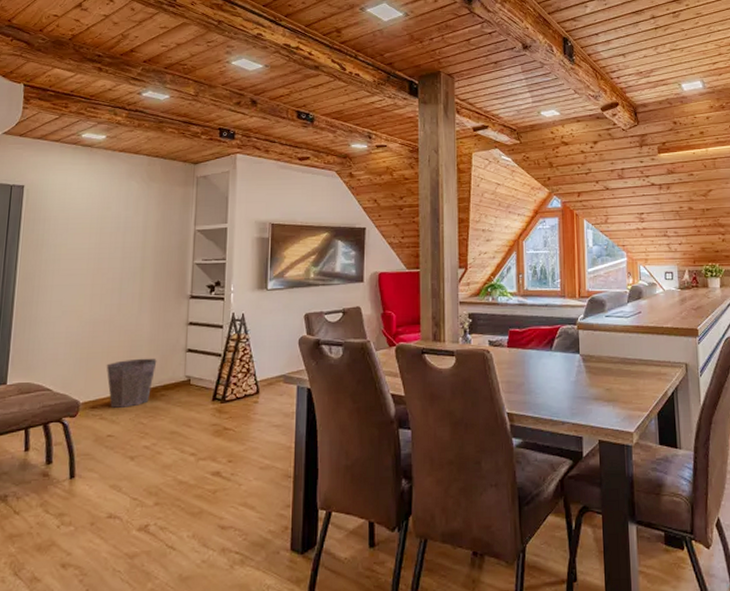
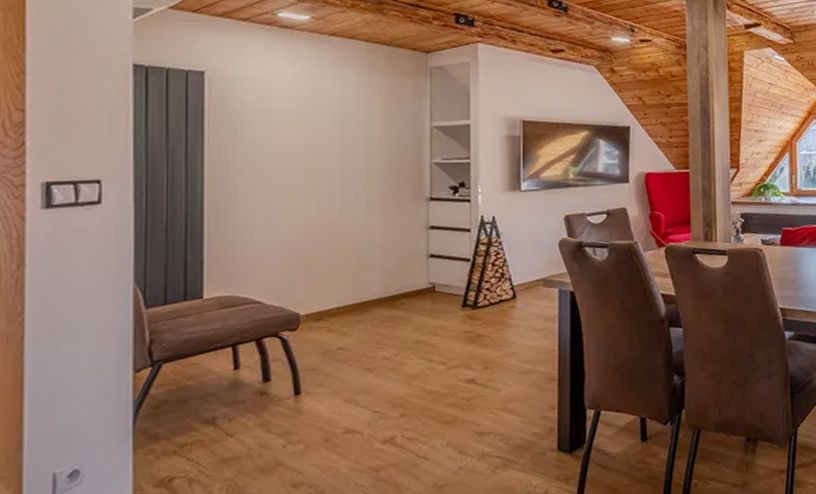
waste bin: present [106,358,157,408] -> none [330,264,393,319]

